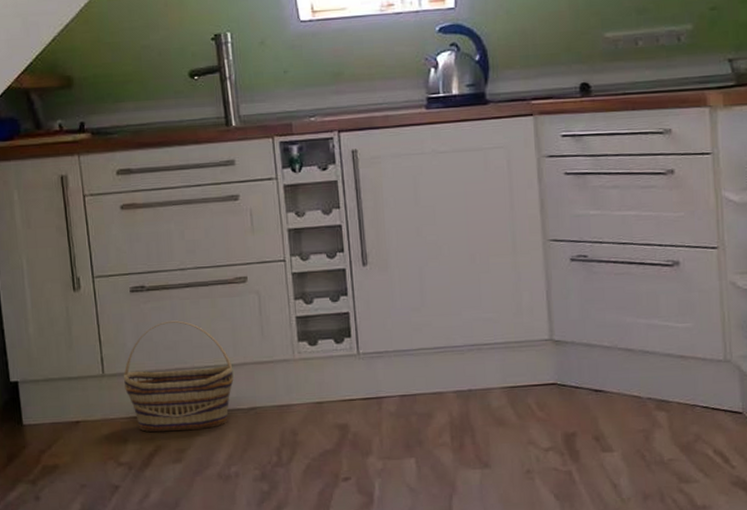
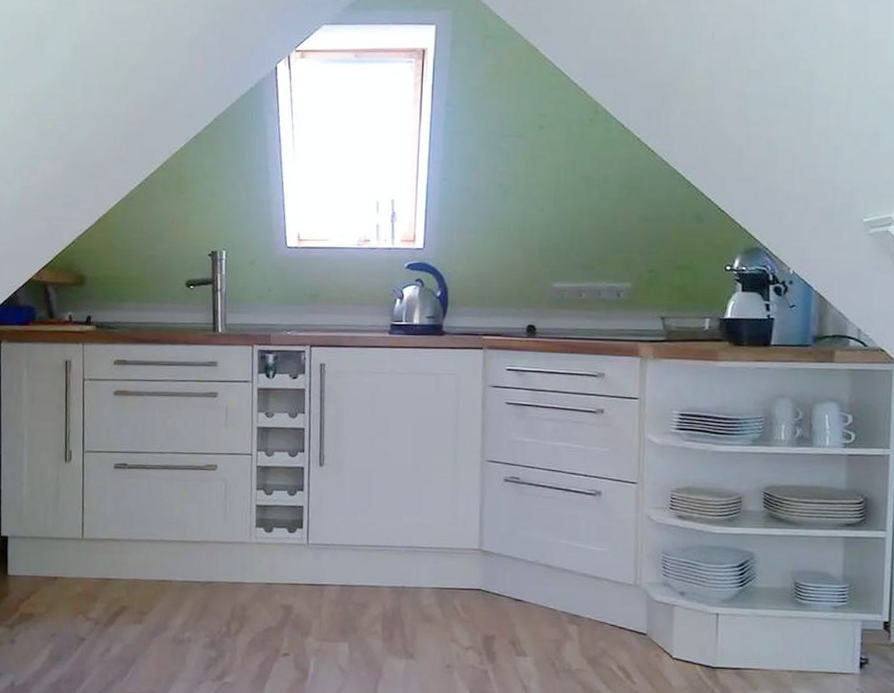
basket: present [124,320,234,433] -> none [100,497,196,596]

